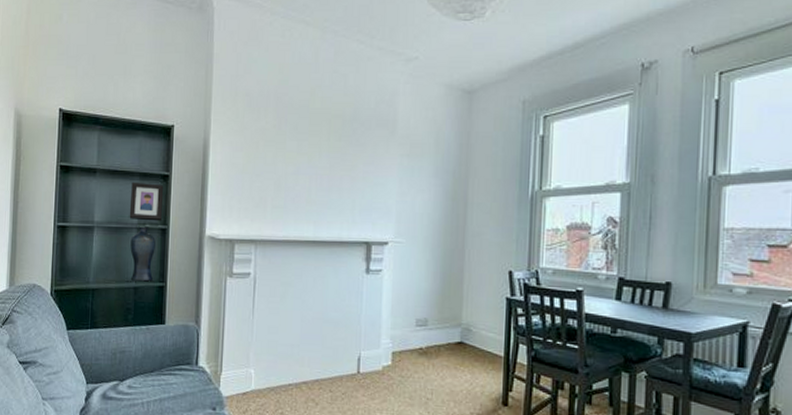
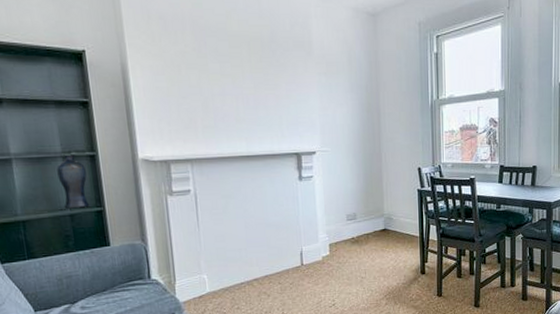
picture frame: present [129,181,164,221] -> none [47,110,88,149]

